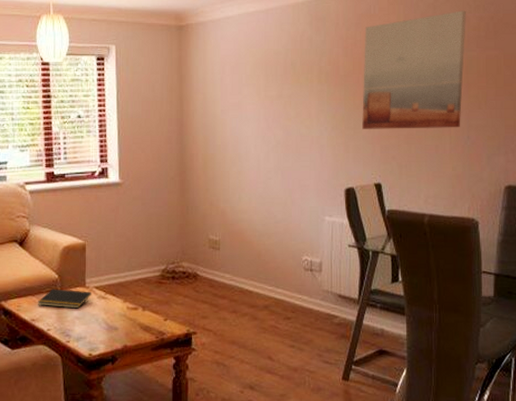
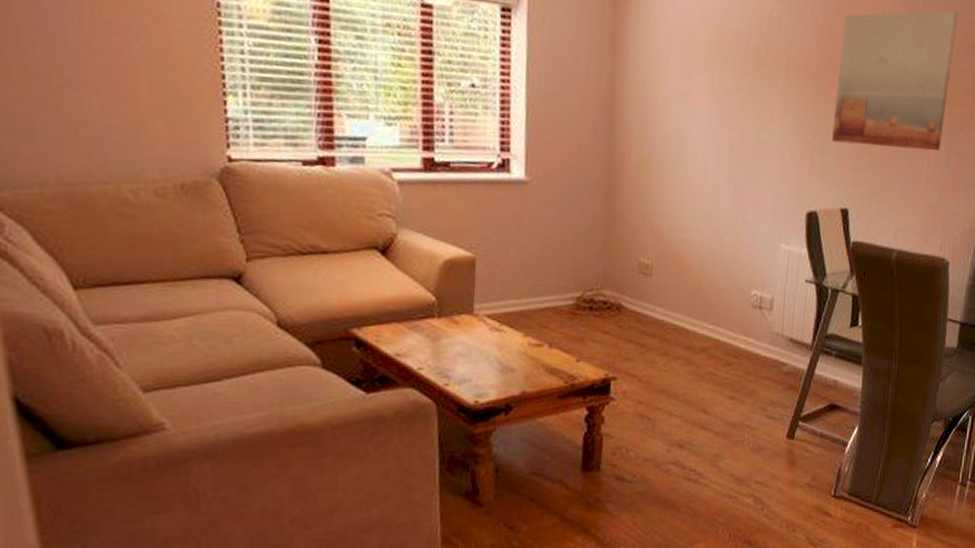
notepad: present [38,289,92,309] -> none [406,314,482,342]

